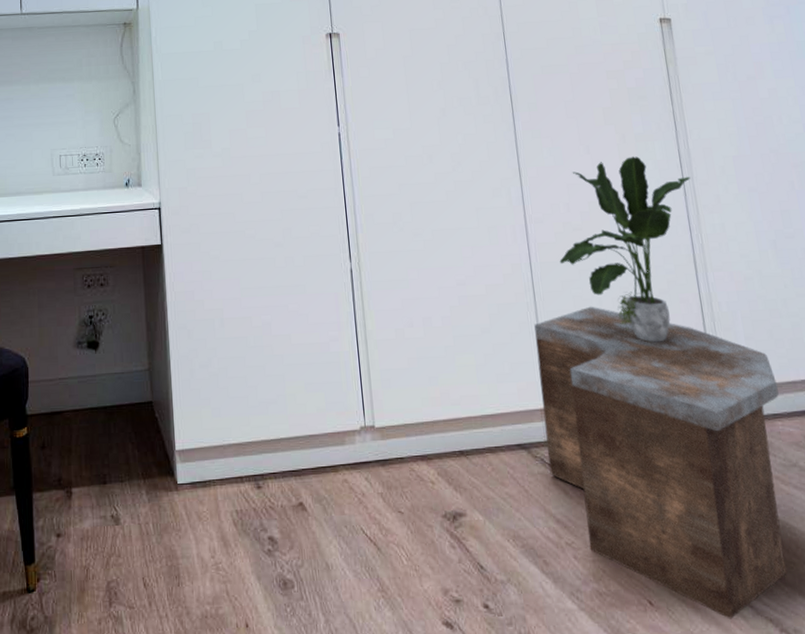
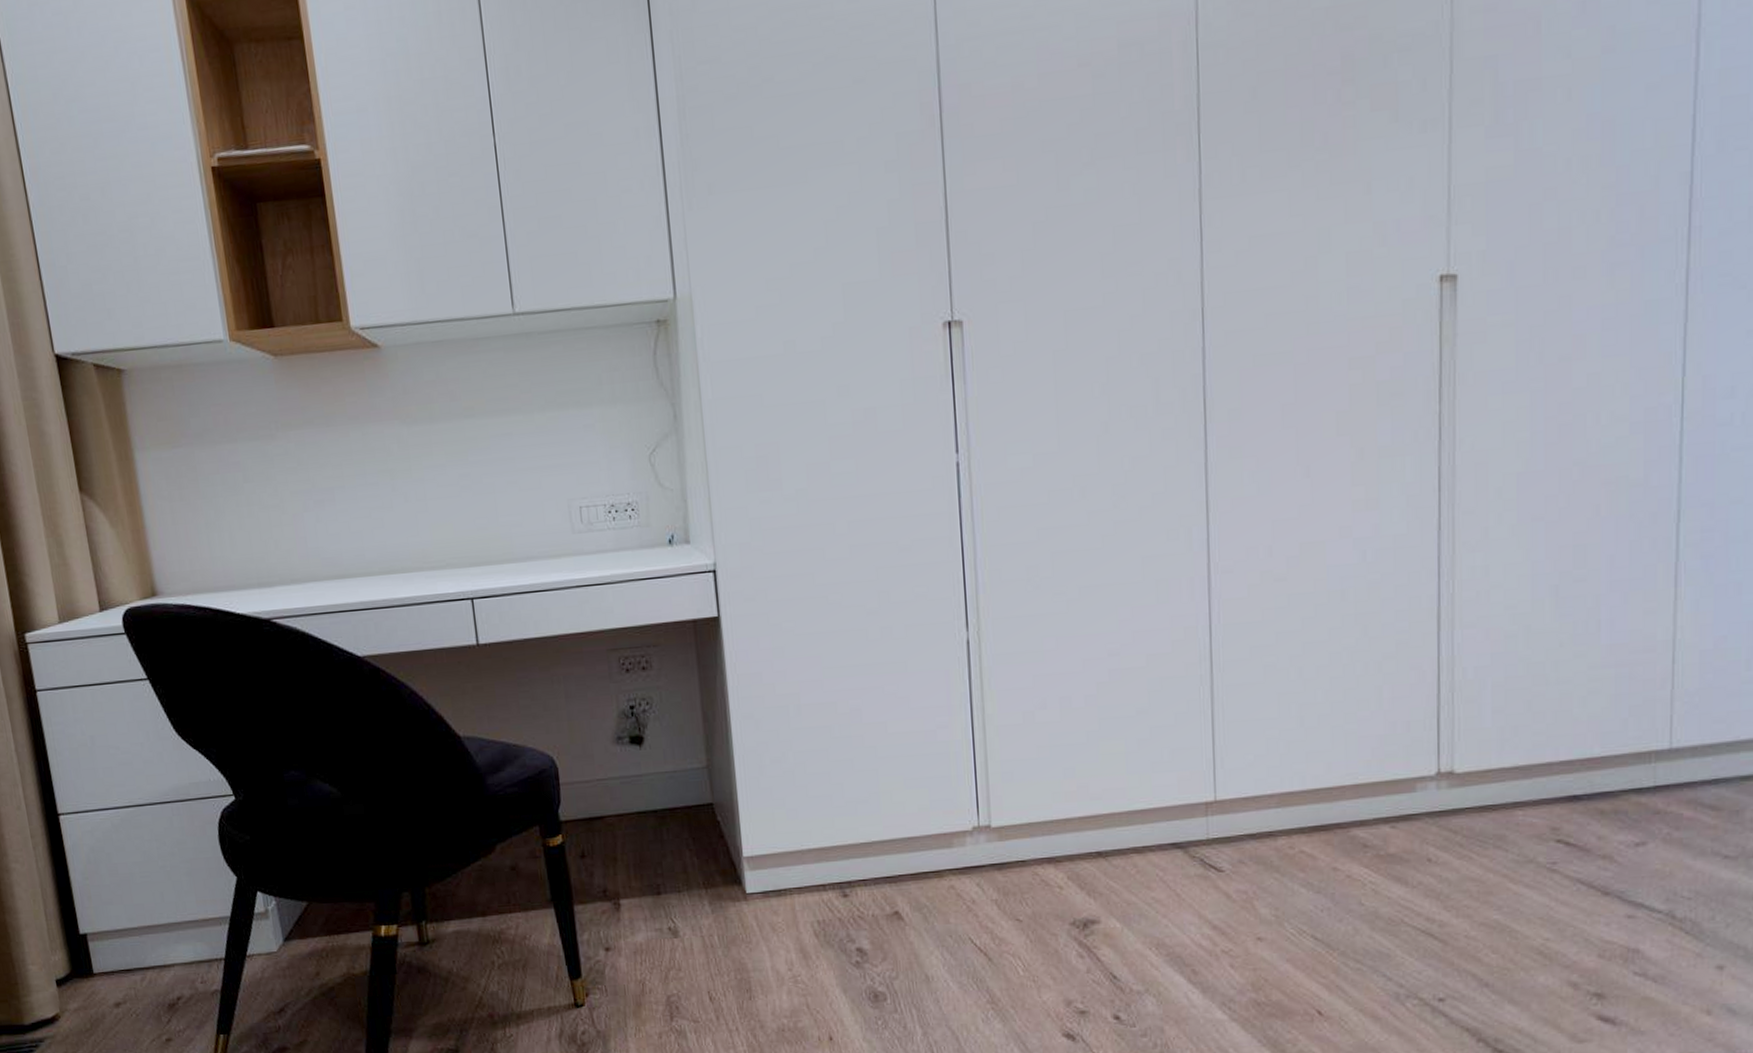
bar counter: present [534,306,787,620] -> none [1207,677,1526,1029]
potted plant: present [559,156,691,343] -> none [1250,478,1451,720]

